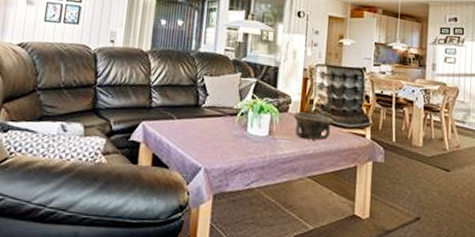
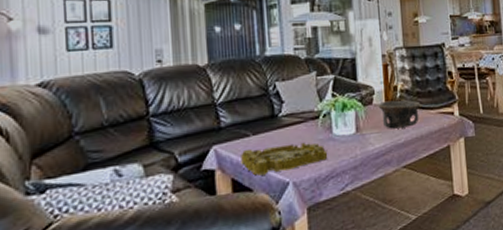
decorative tray: none [163,130,239,157] -> present [241,142,327,176]

